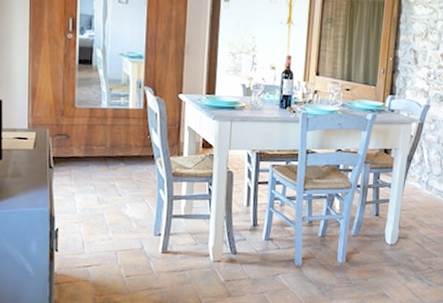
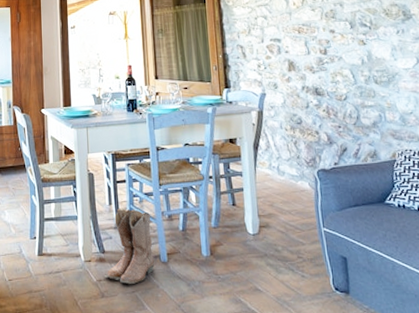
boots: none [234,210,291,286] -> present [105,208,154,285]

